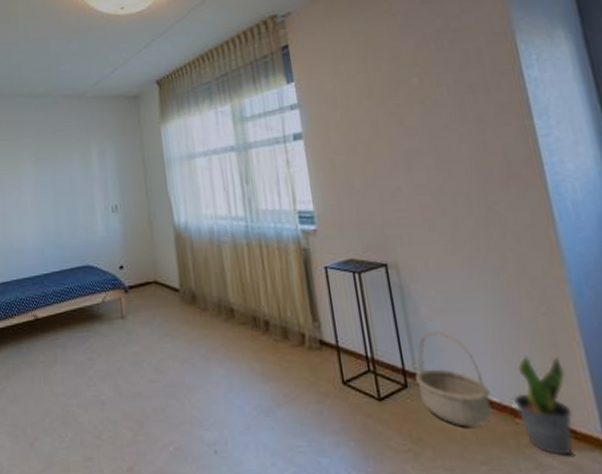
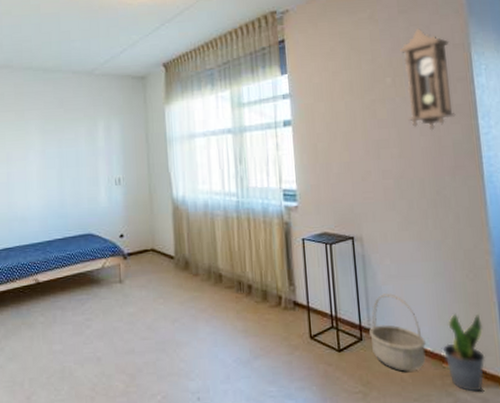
pendulum clock: none [424,19,504,136] -> present [399,28,456,131]

